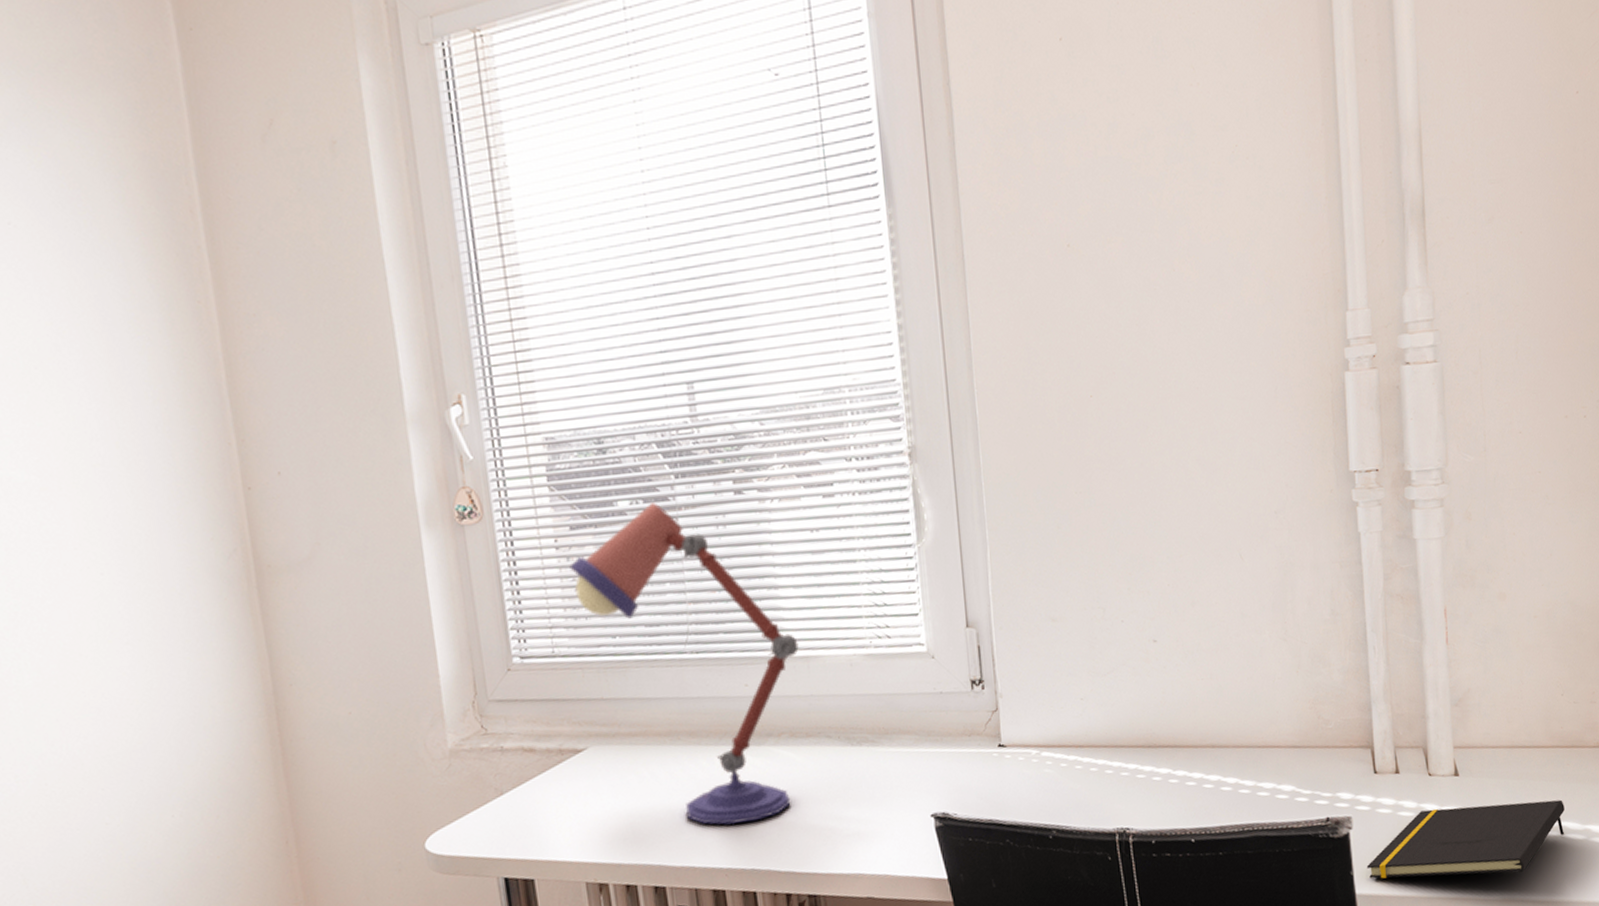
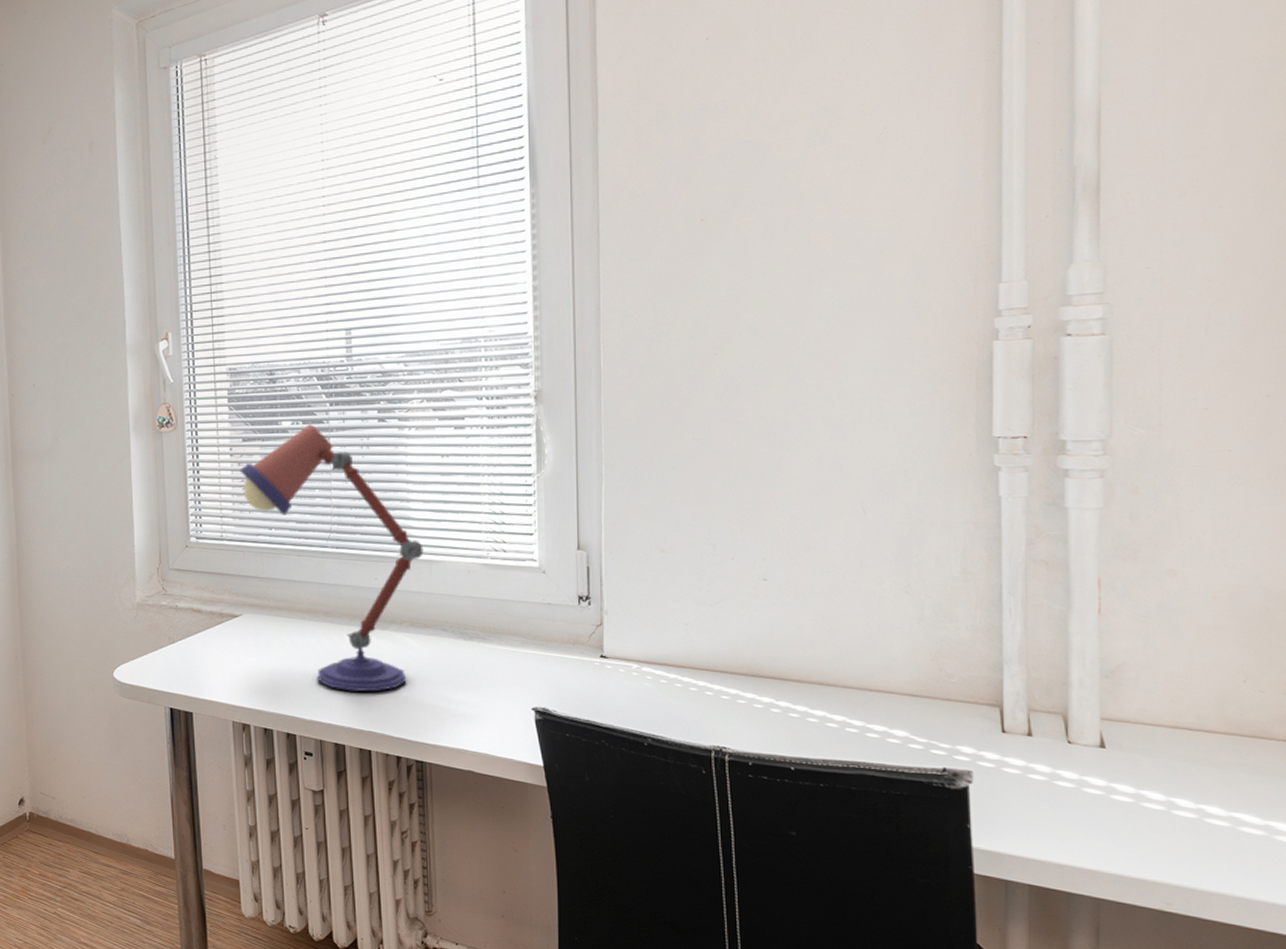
notepad: present [1366,799,1565,879] -> none [986,777,1240,857]

